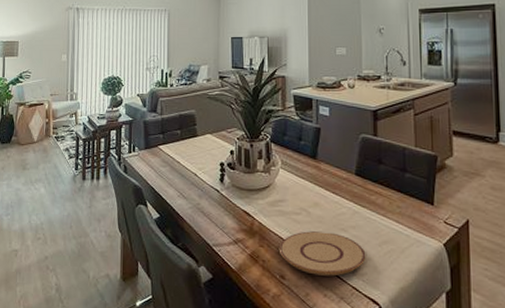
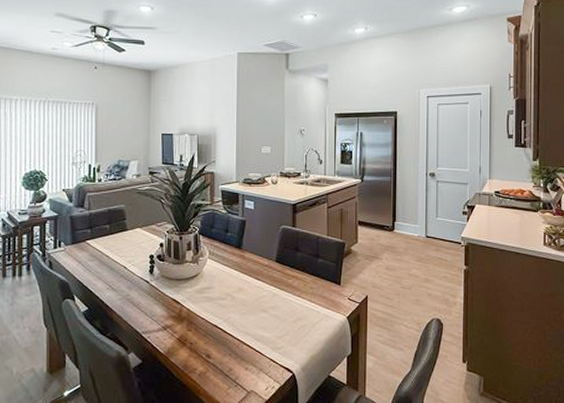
plate: present [279,231,366,276] -> none [205,314,283,352]

